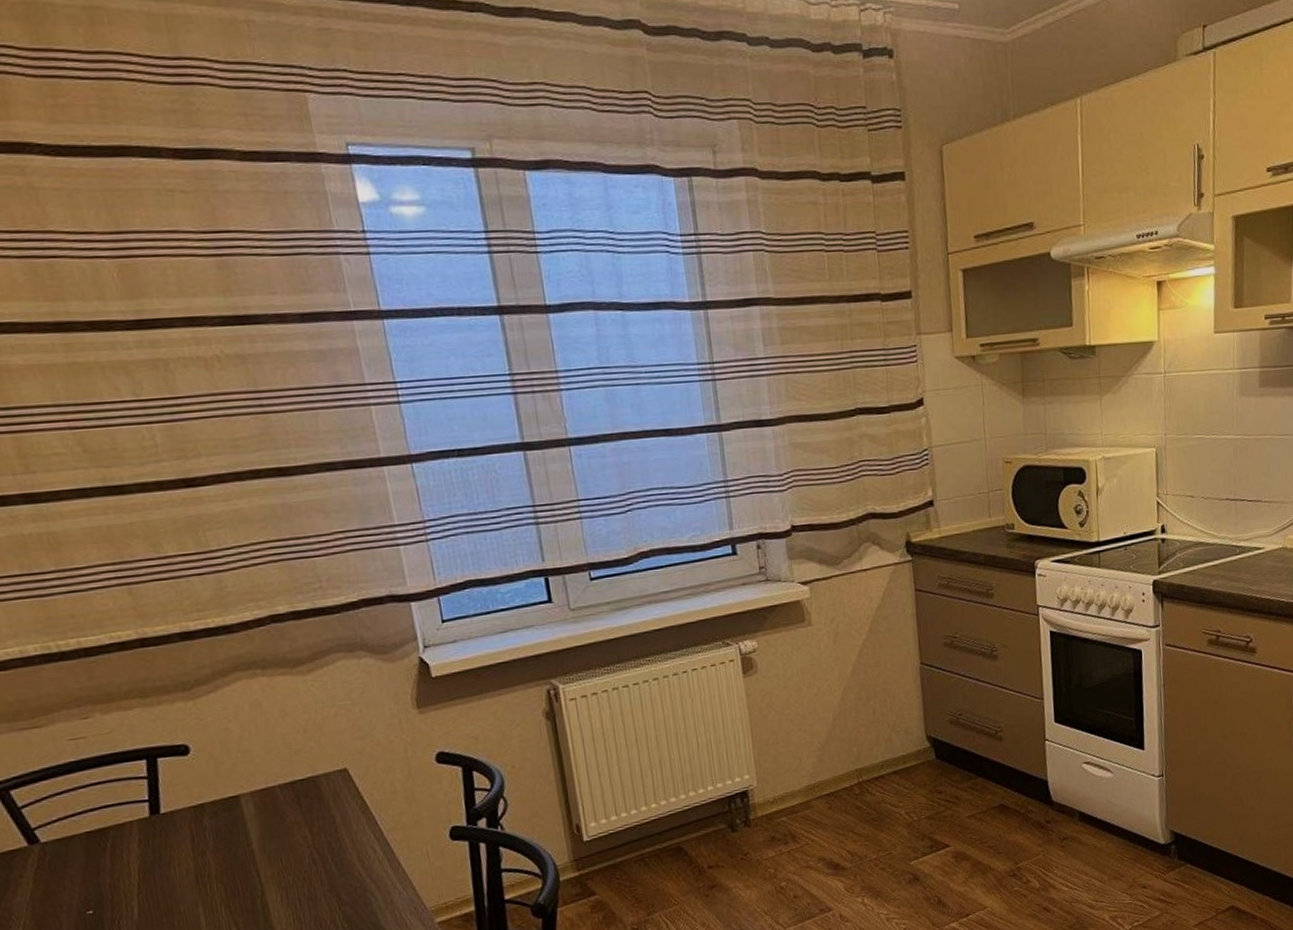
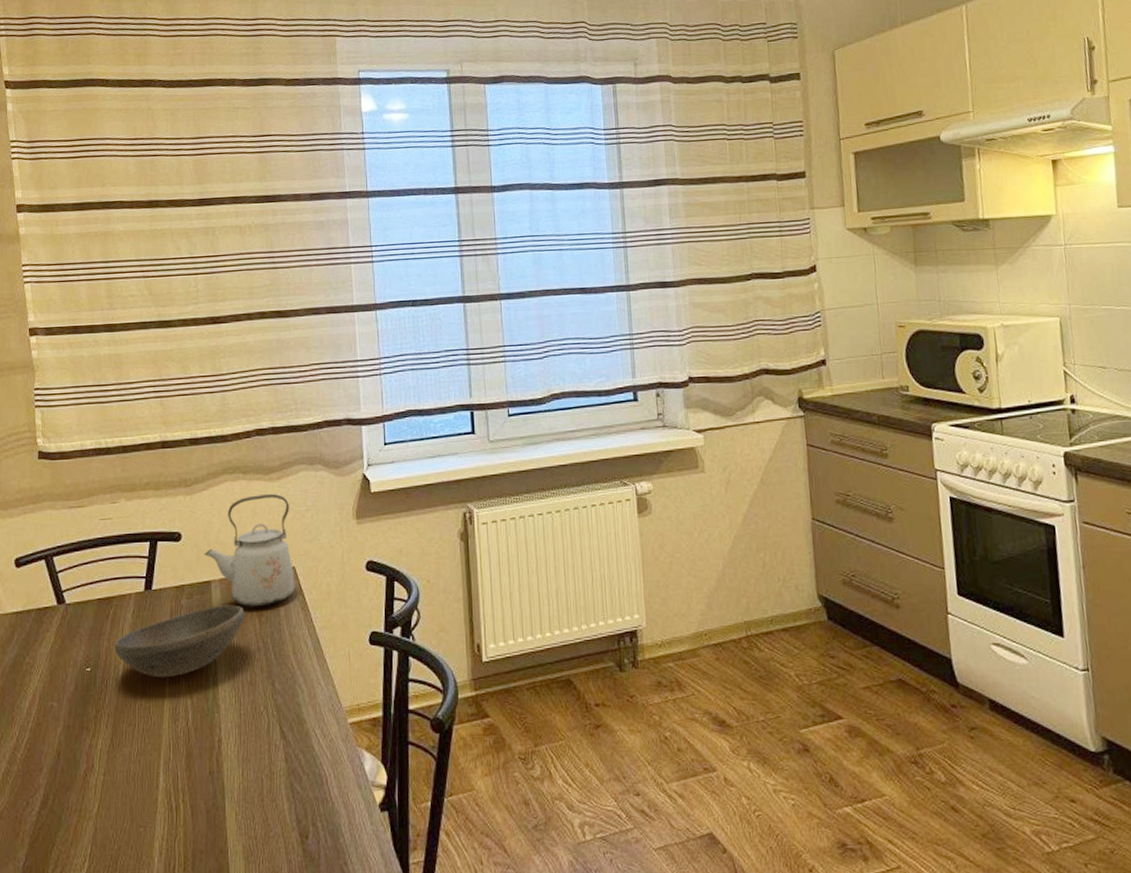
bowl: none [120,818,291,909] -> present [114,605,245,678]
kettle: none [224,688,351,819] -> present [204,493,295,607]

